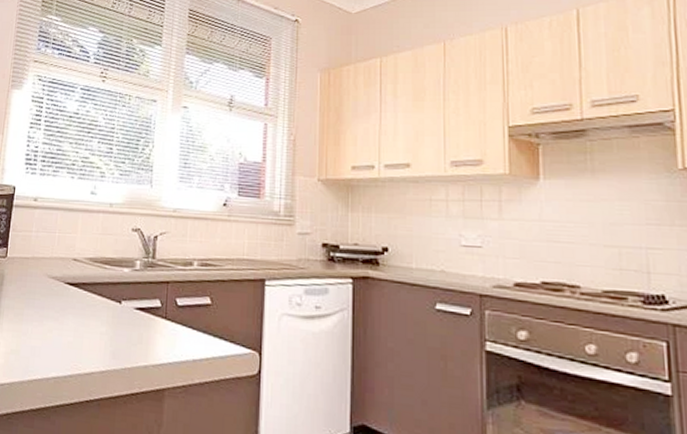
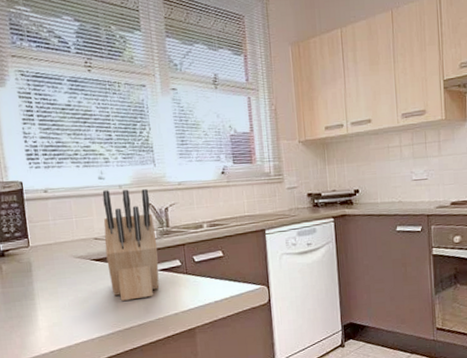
knife block: none [80,207,140,340] -> present [102,189,160,301]

